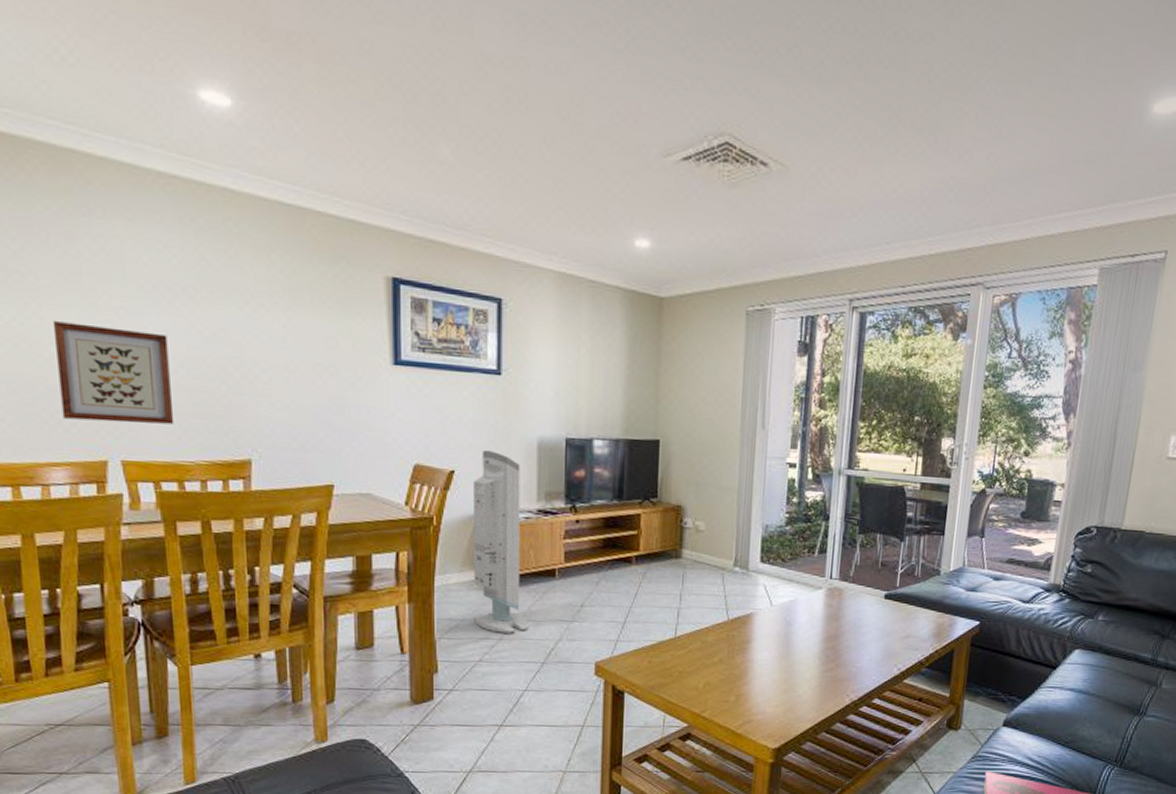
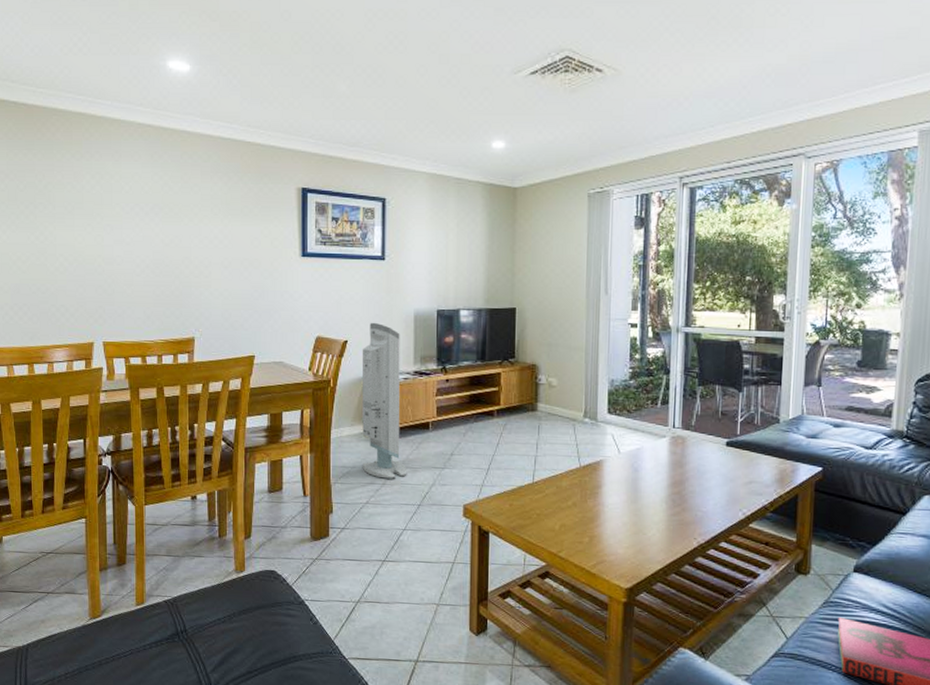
wall art: present [52,321,175,424] -> none [62,239,141,313]

